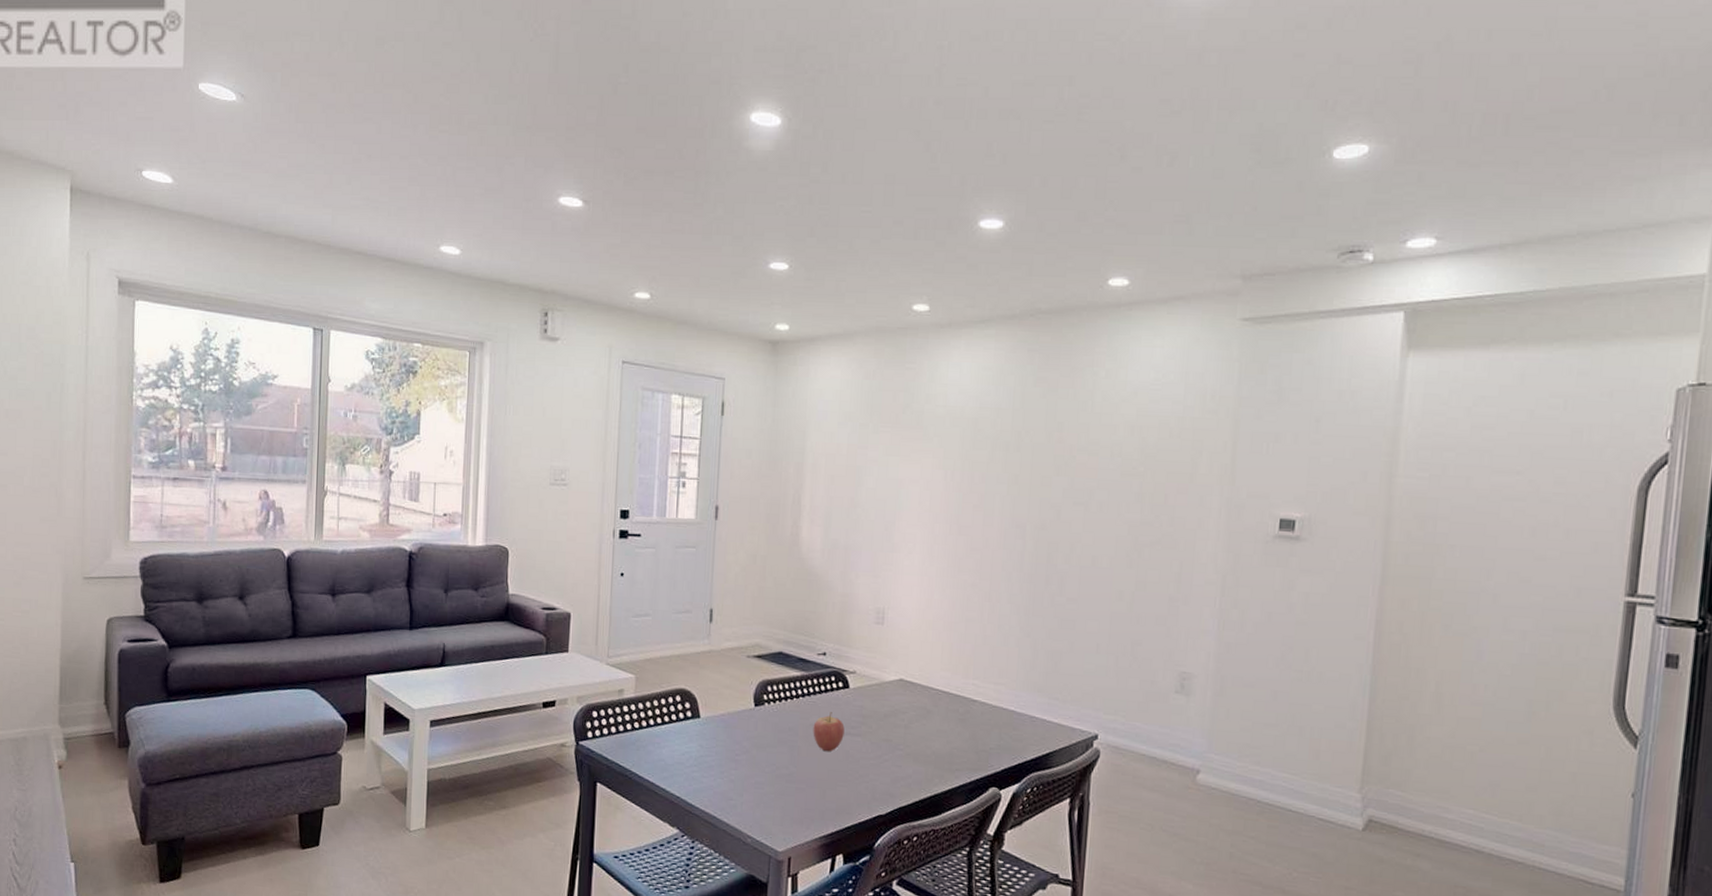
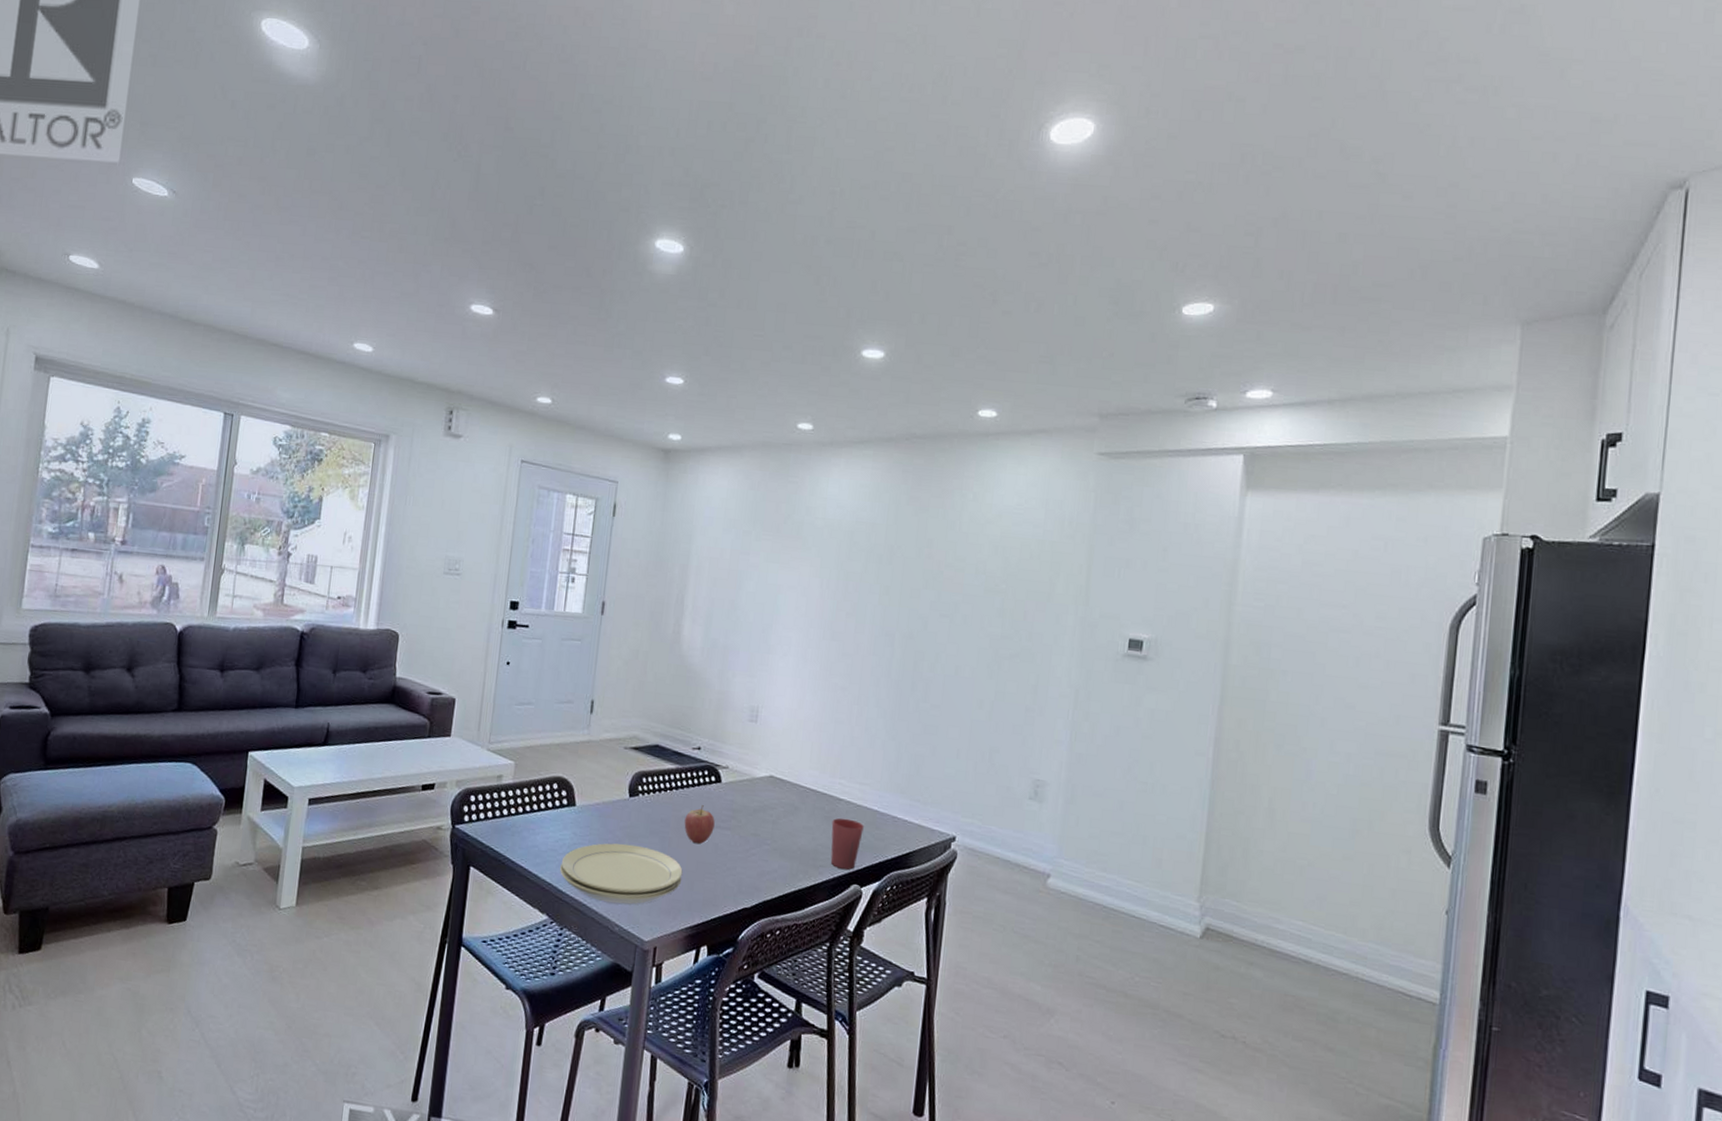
plate: none [687,754,814,816] -> present [559,843,683,905]
cup: none [966,719,1001,773] -> present [830,818,864,870]

